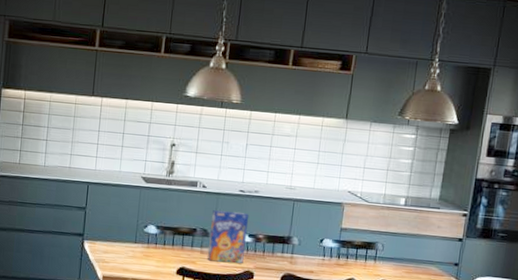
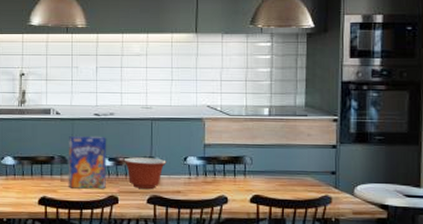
mixing bowl: none [263,235,304,267] -> present [123,157,167,189]

